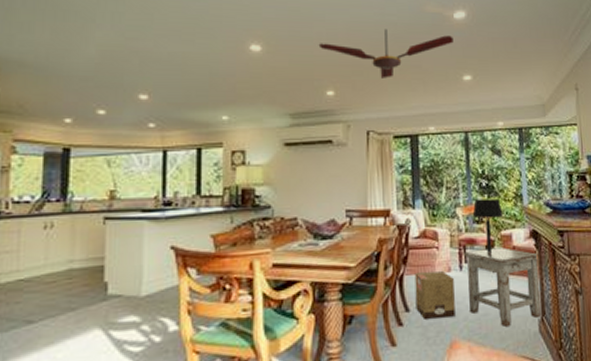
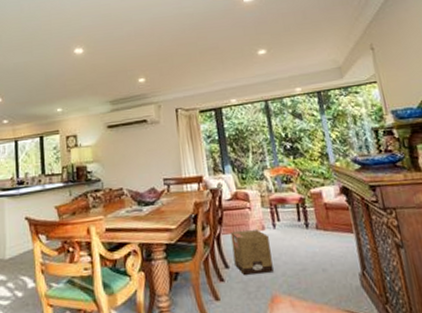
ceiling fan: present [318,29,454,78] -> none [128,17,246,62]
stool: present [463,247,542,328] -> none [275,205,362,282]
table lamp: present [472,198,504,253] -> none [280,159,311,211]

